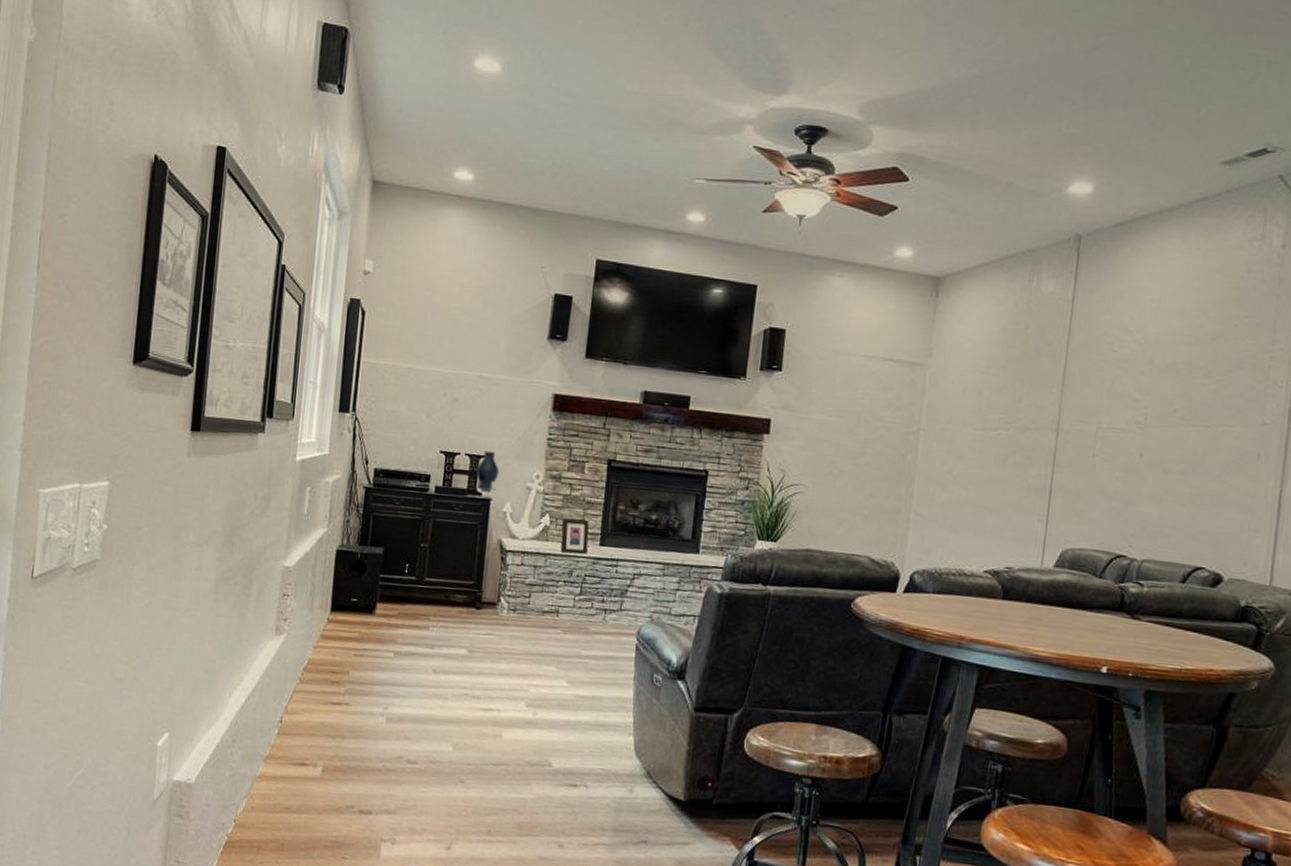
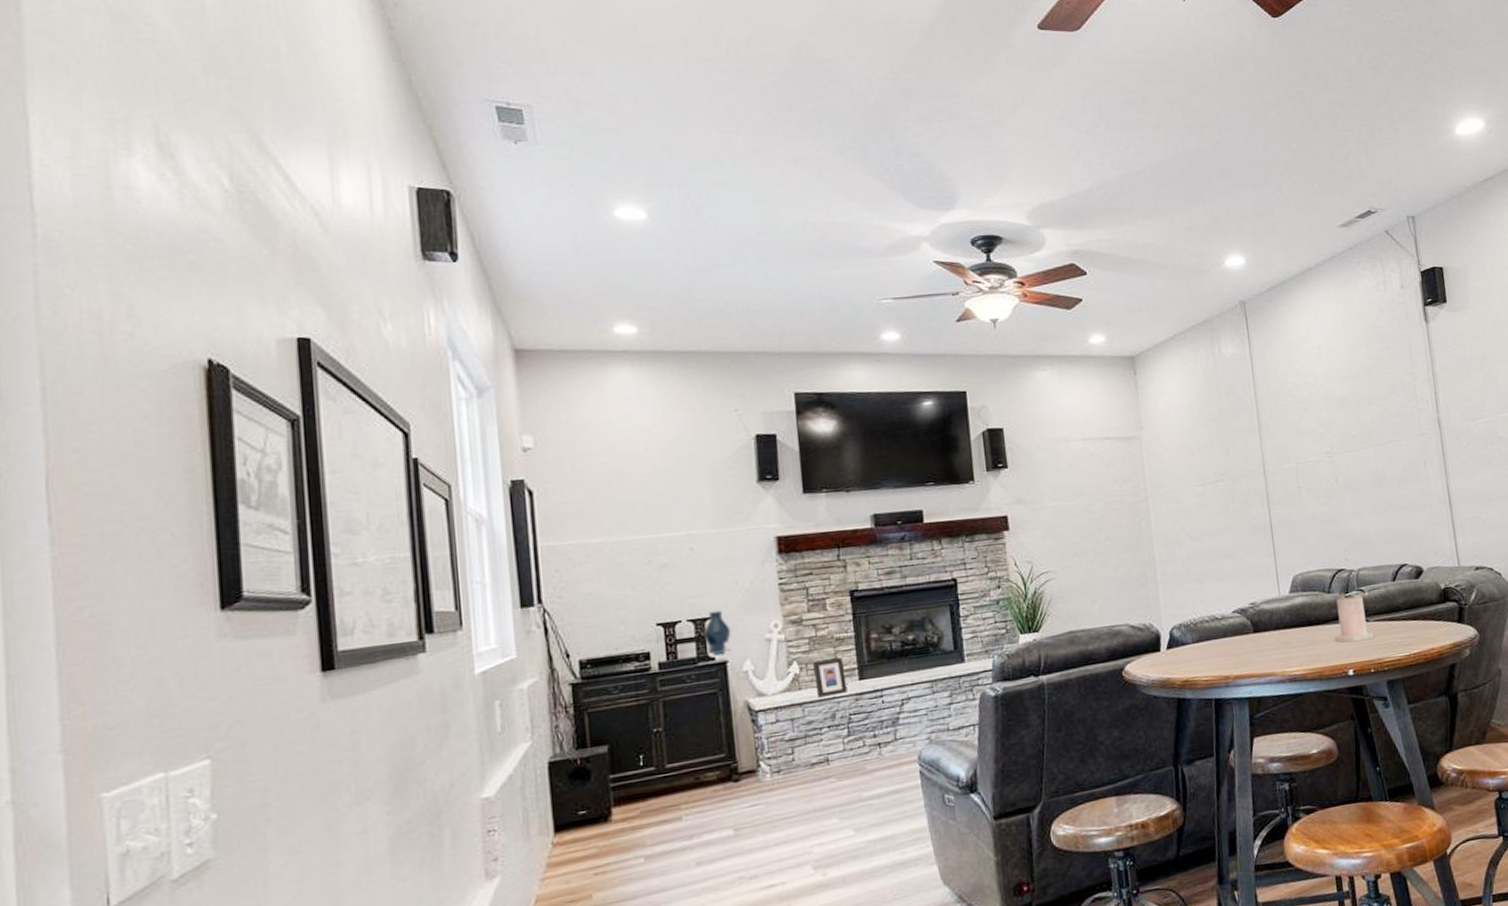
candle: none [1094,581,1143,641] -> present [1334,593,1375,644]

